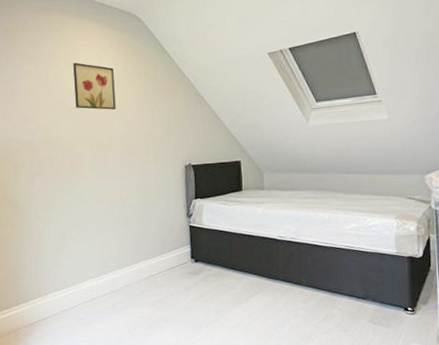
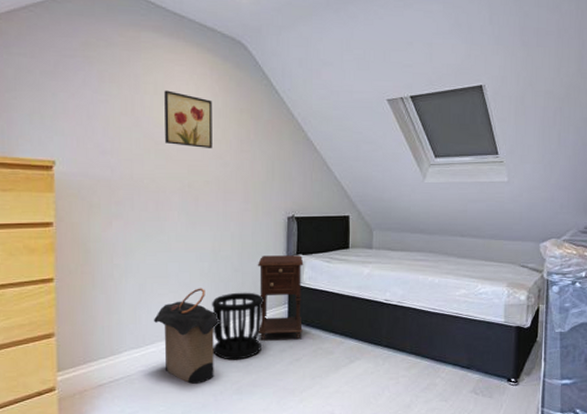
laundry hamper: none [74,233,131,321] -> present [154,288,220,384]
wastebasket: none [123,235,169,298] -> present [212,292,264,360]
nightstand: none [160,199,205,279] -> present [257,255,304,341]

